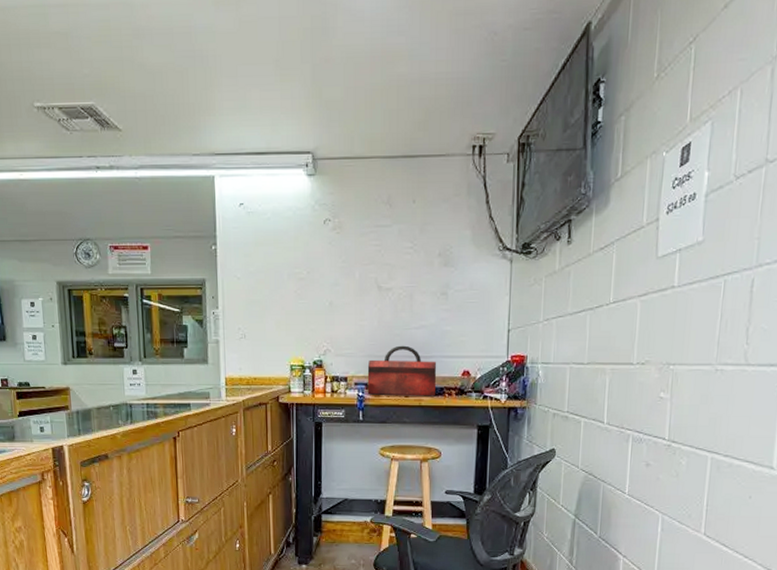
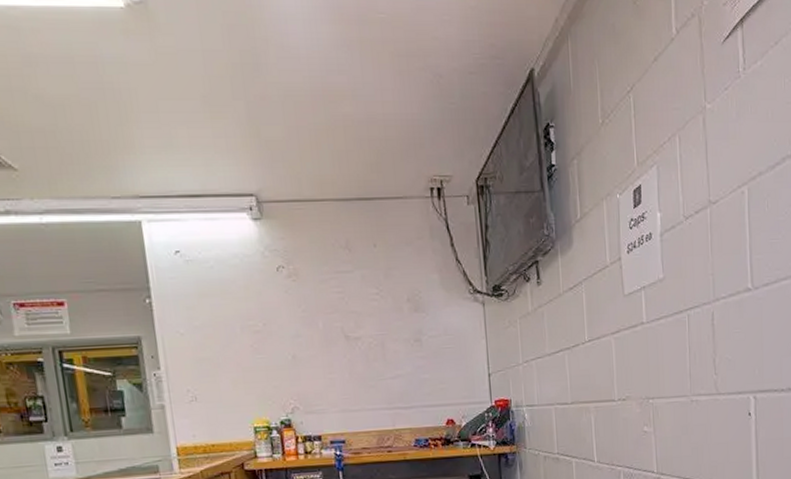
toolbox: present [367,345,437,396] -> none [342,397,420,453]

